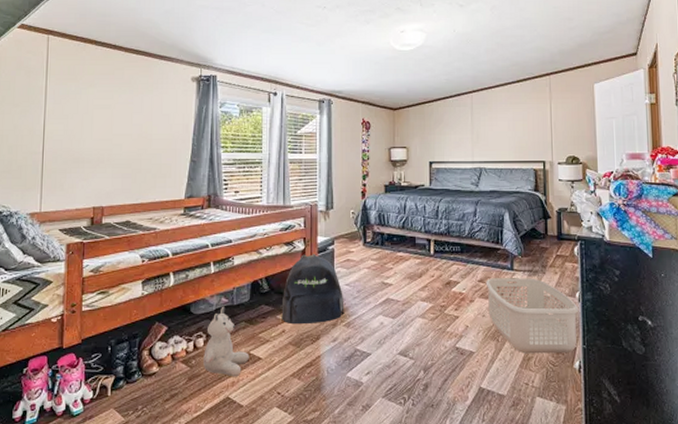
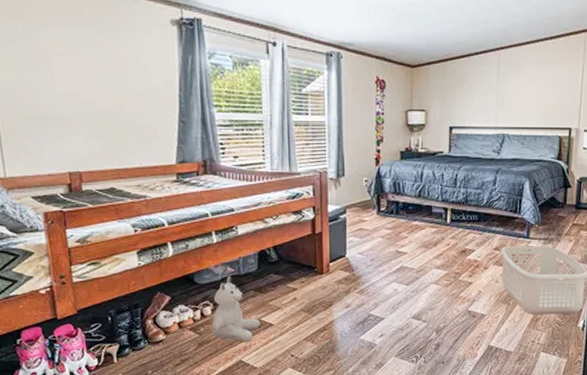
backpack: present [281,254,345,325] -> none [292,223,358,292]

